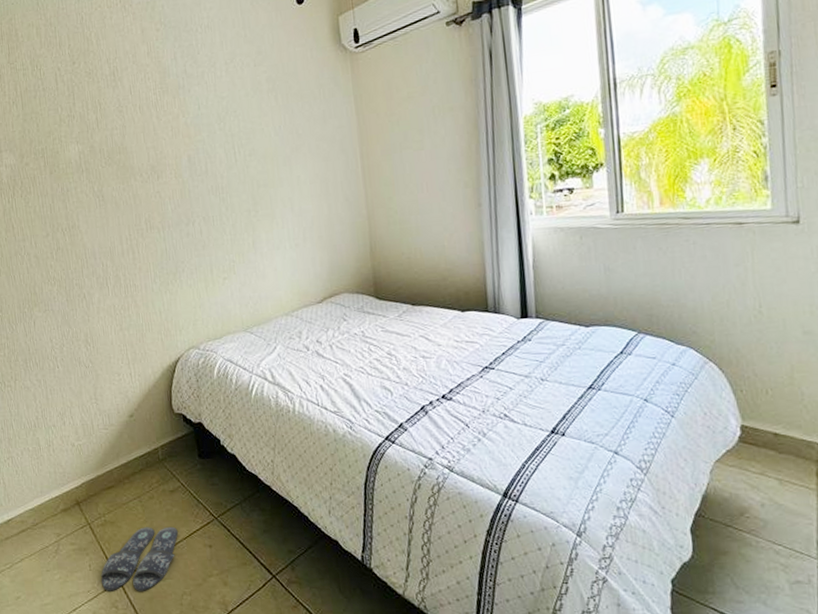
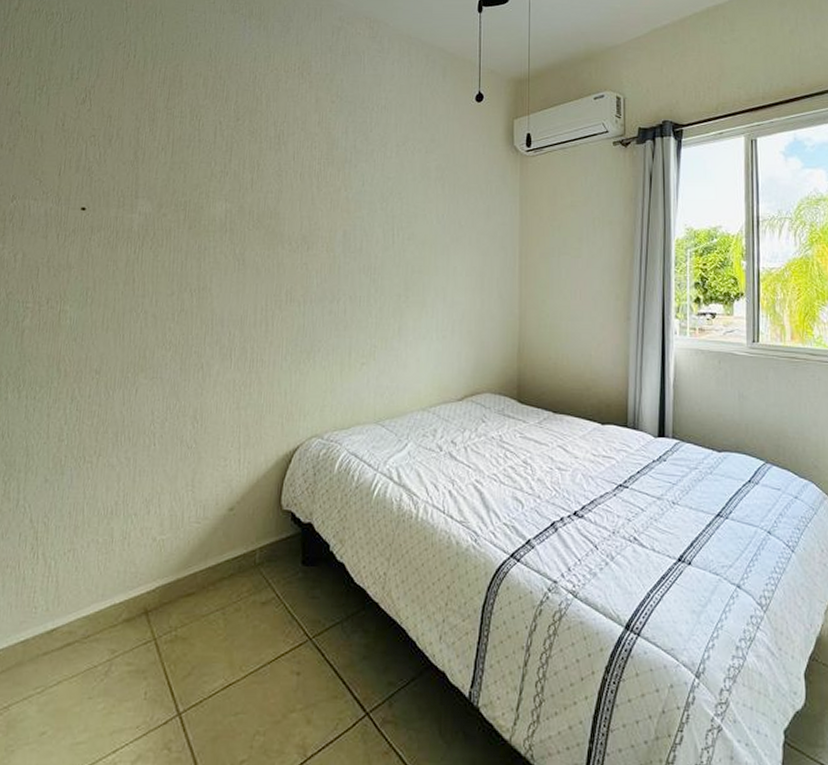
slippers: present [101,526,178,591] -> none [156,646,262,729]

